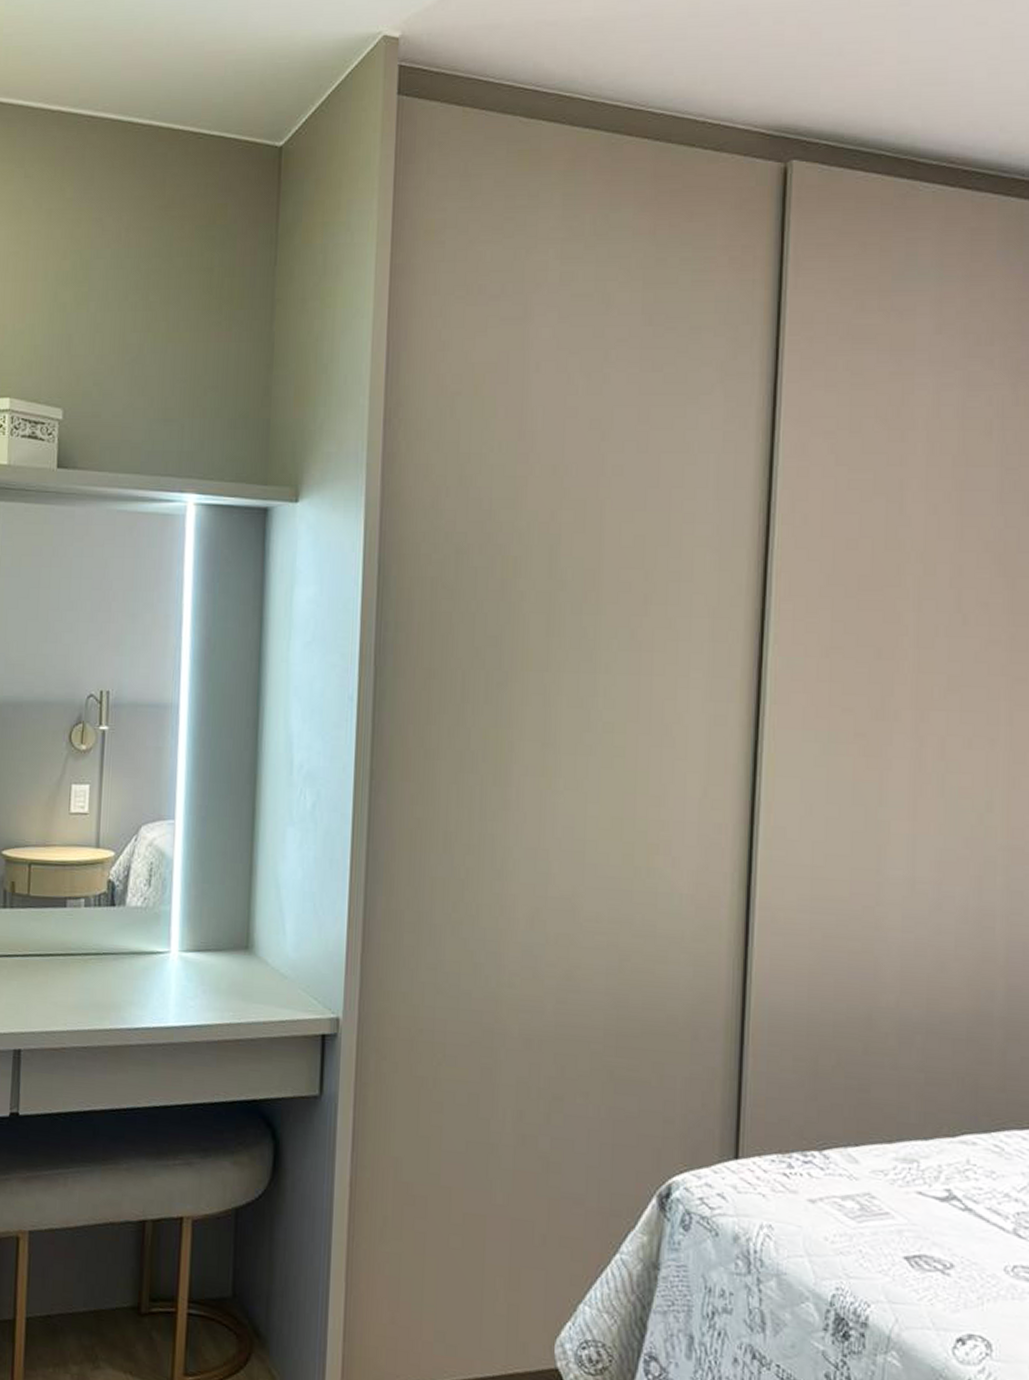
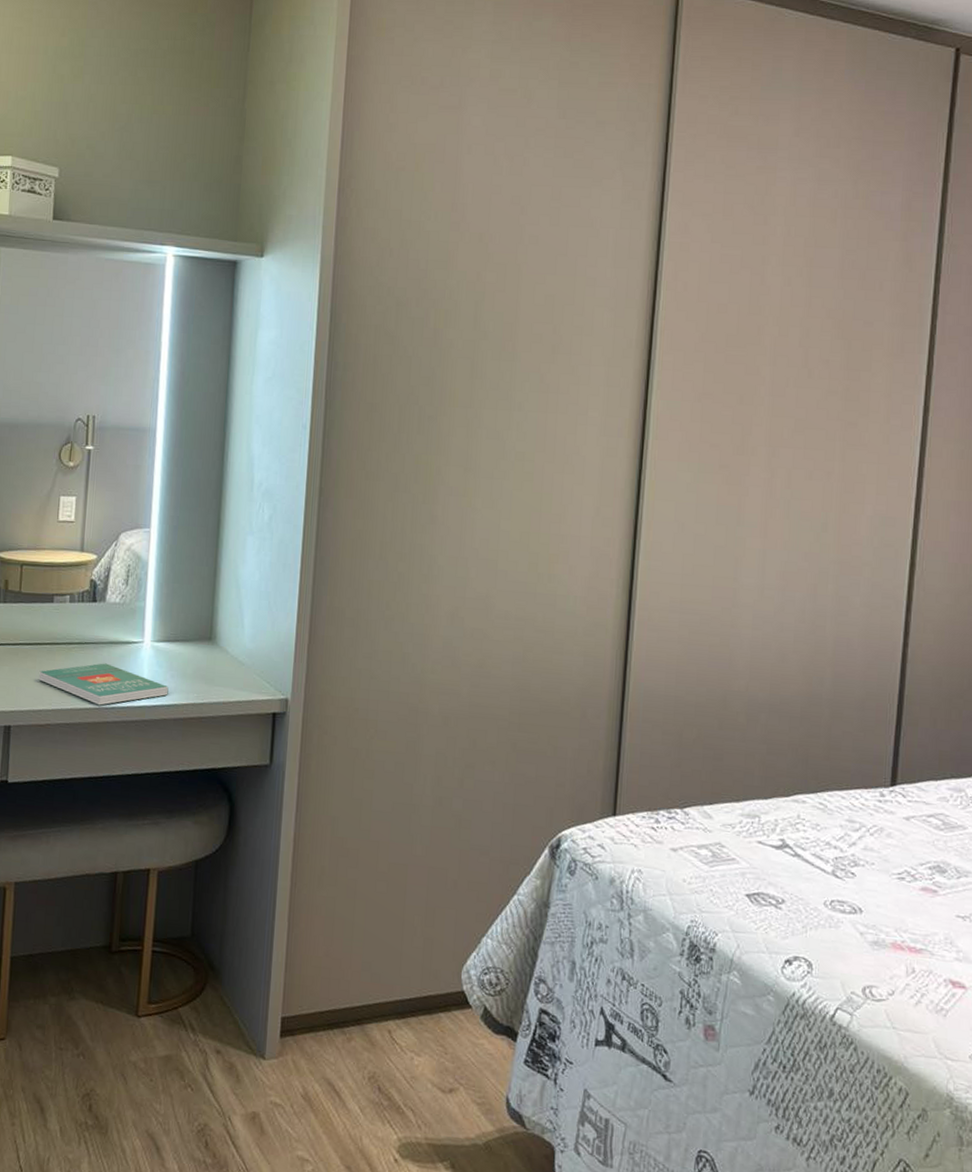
book: none [51,976,200,1026] -> present [39,663,169,706]

